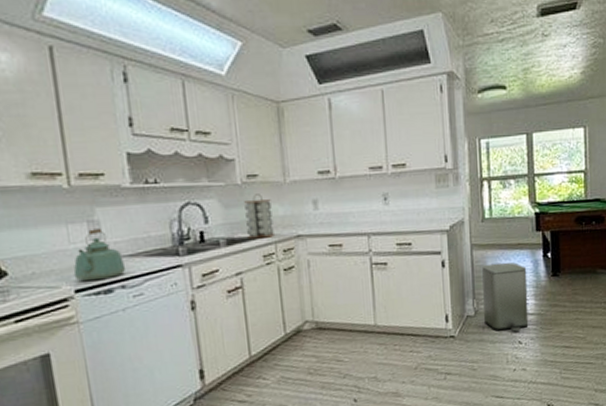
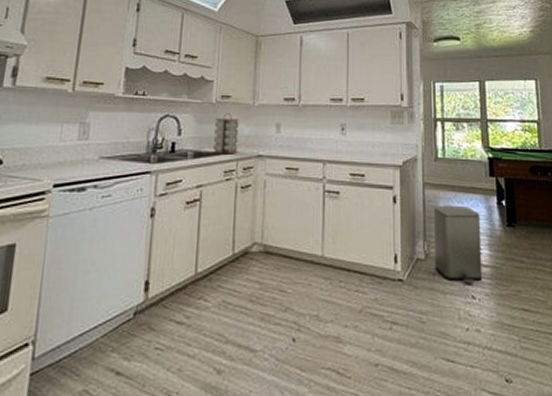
kettle: present [73,228,126,282] -> none [56,130,102,178]

